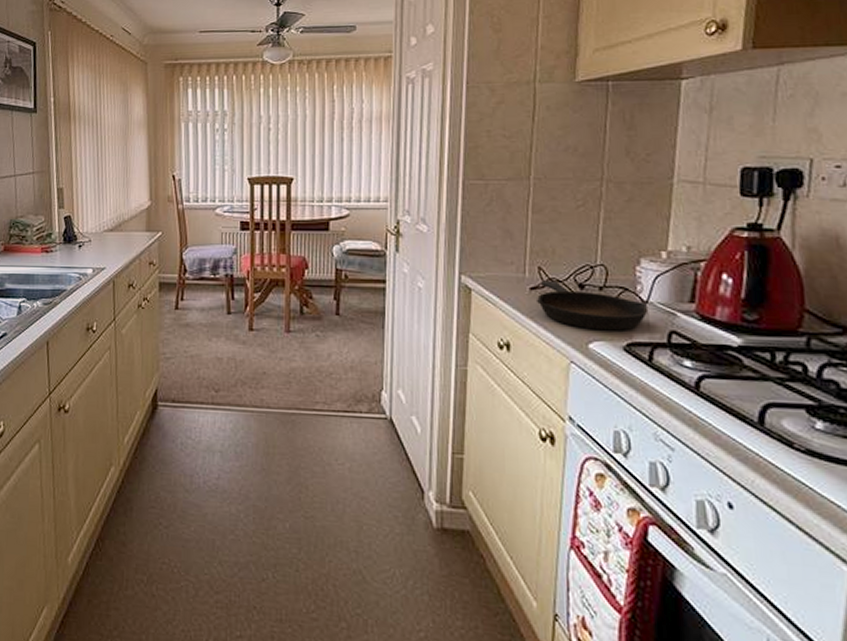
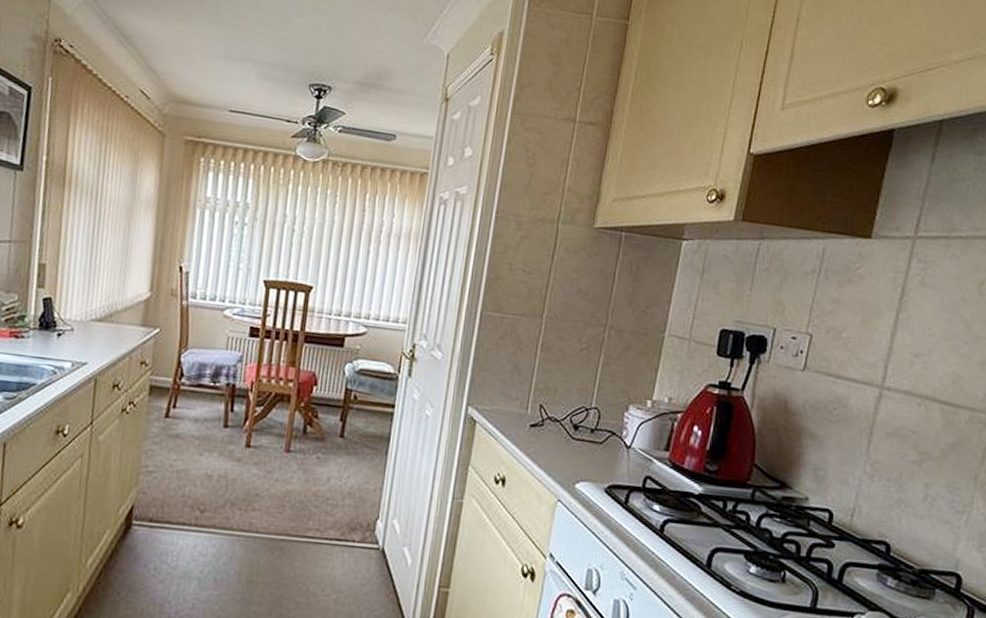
frying pan: present [535,280,649,331] -> none [534,418,630,474]

